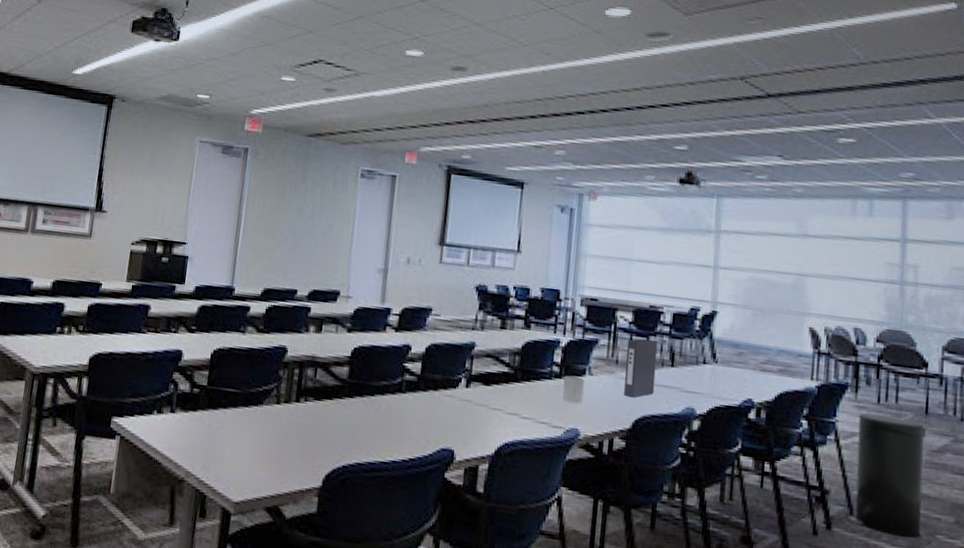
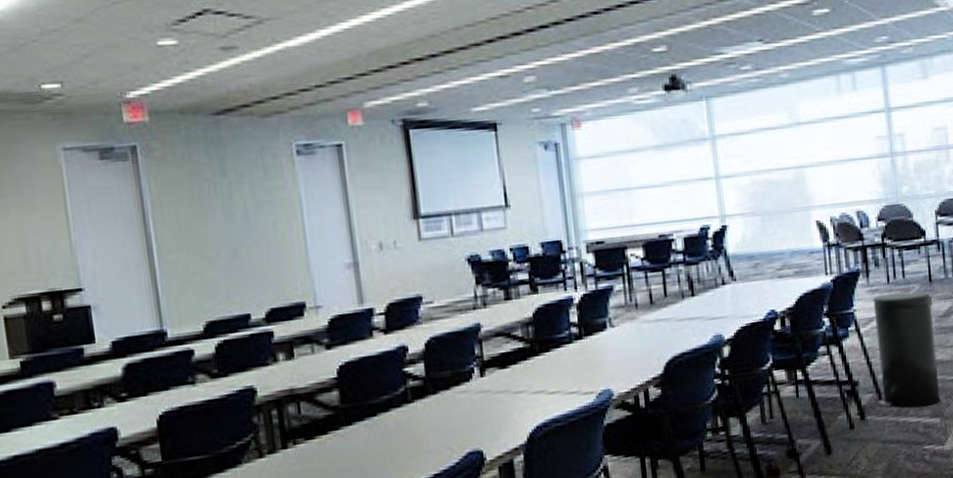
cup: present [562,375,585,404] -> none [585,332,609,364]
binder: present [624,339,657,398] -> none [643,271,680,341]

